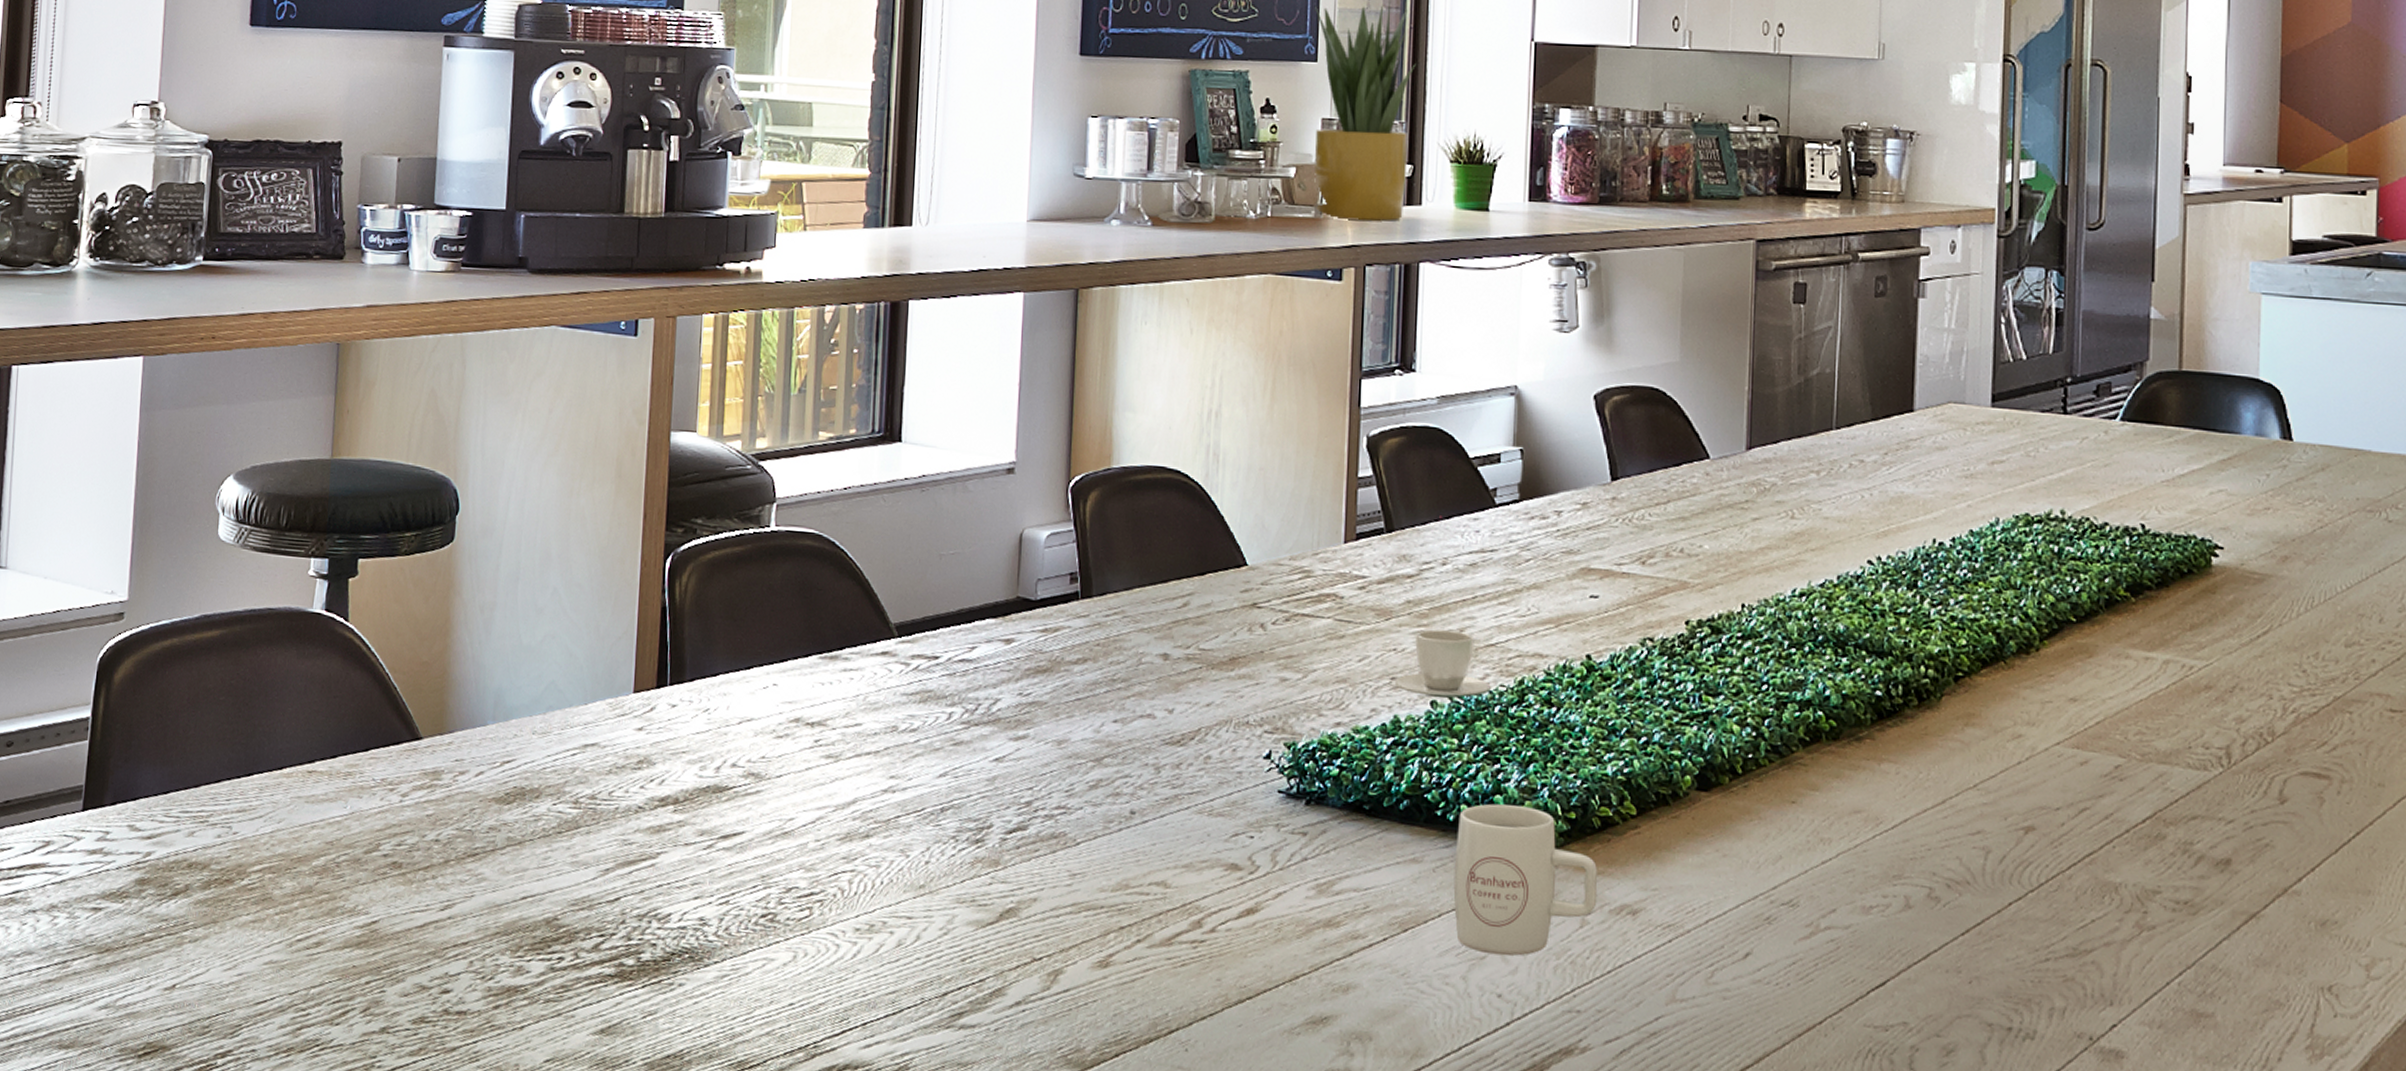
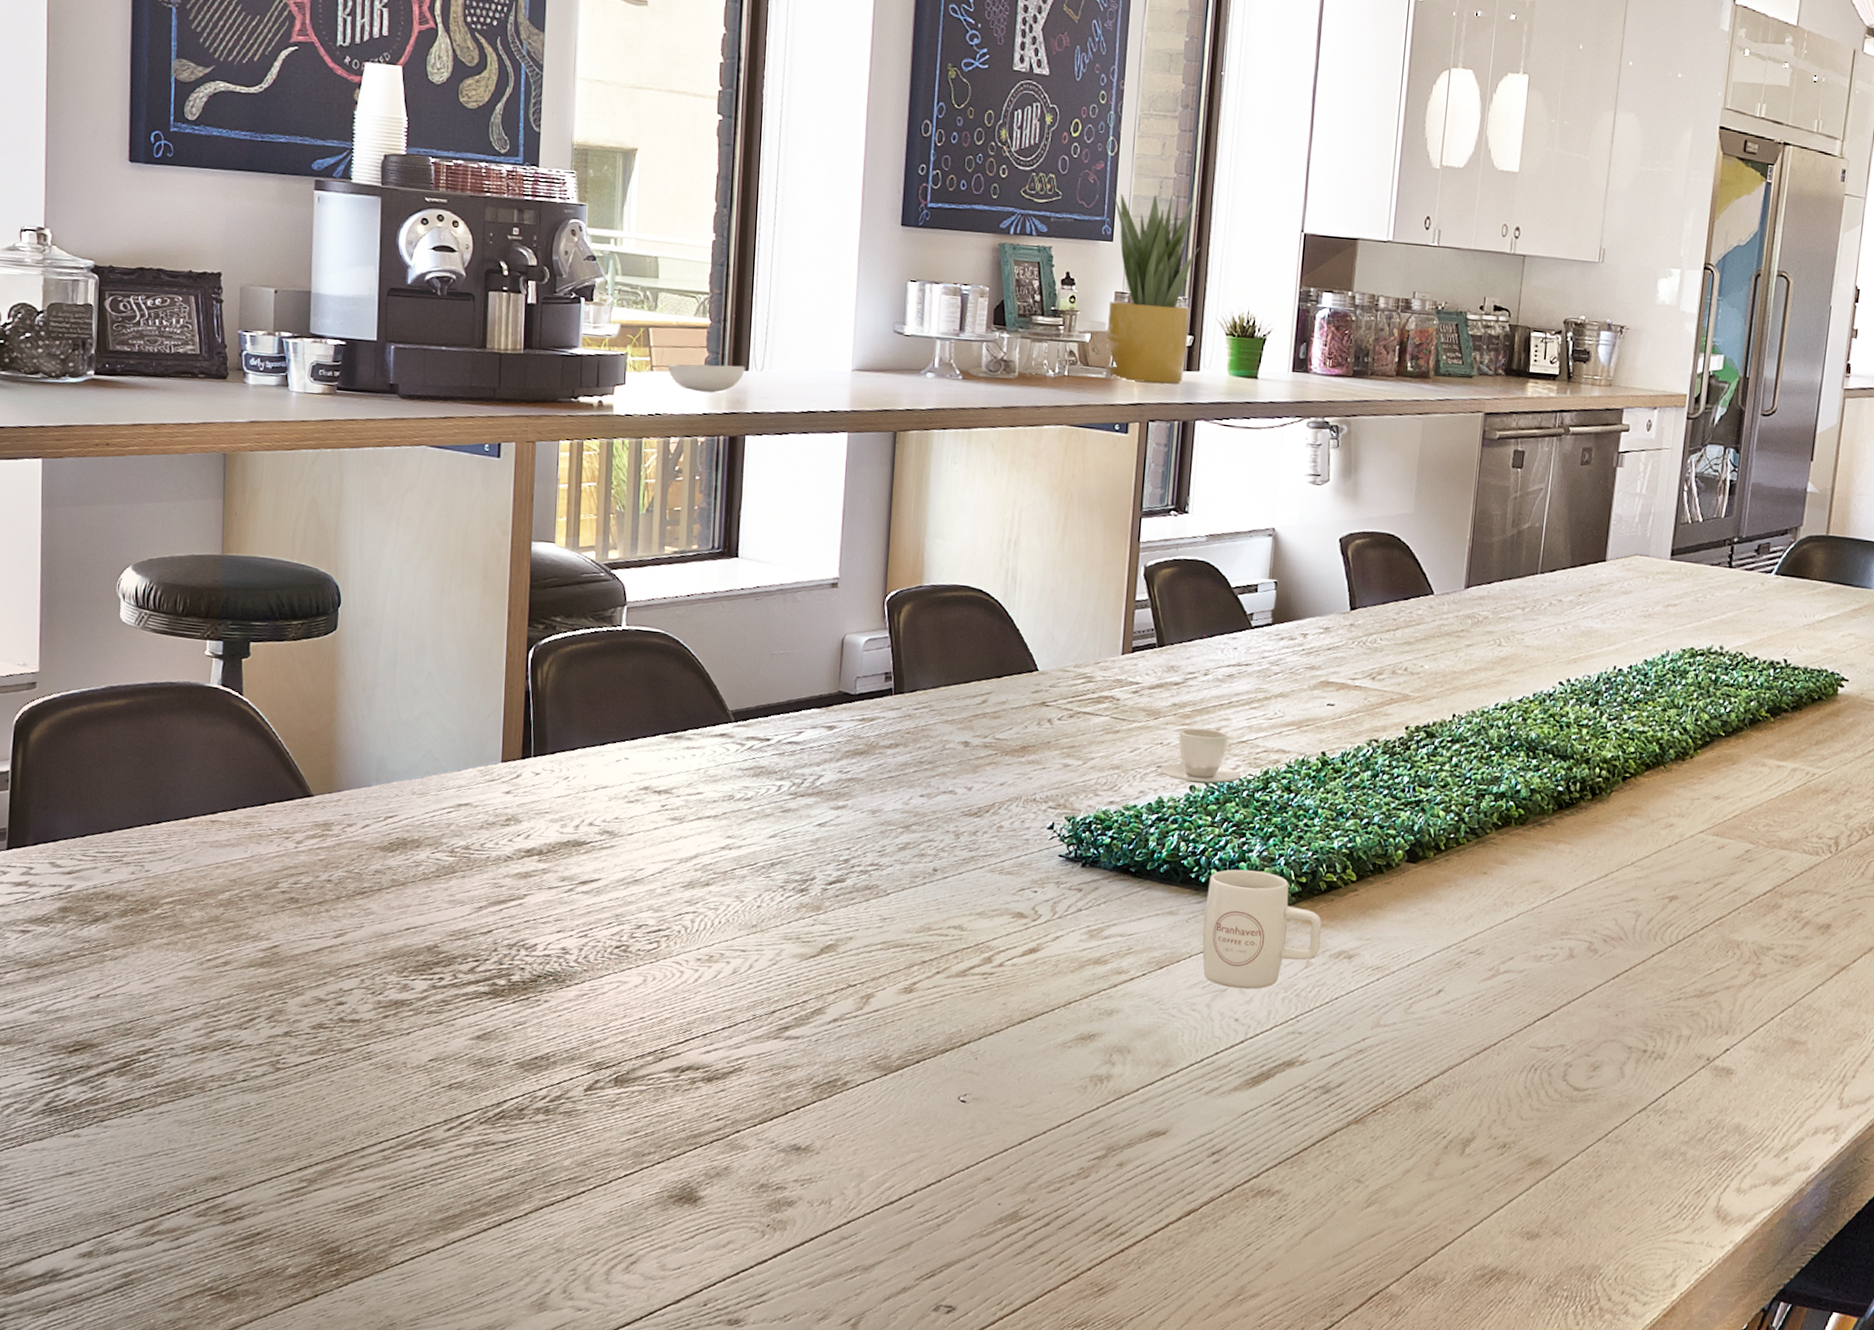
soup bowl: none [822,220,909,254] -> present [668,364,745,394]

